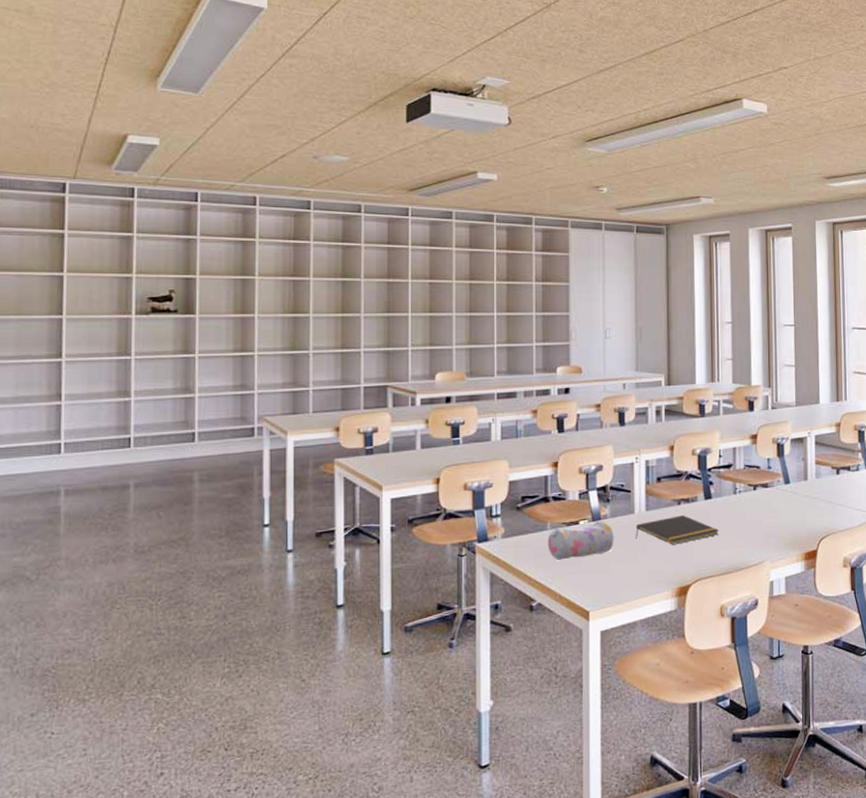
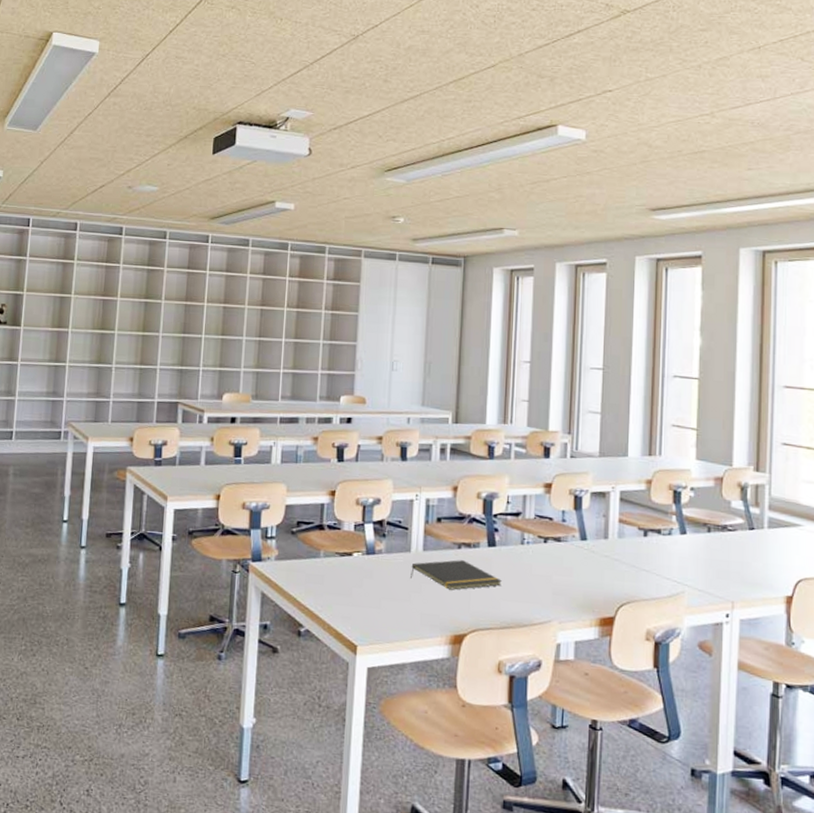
pencil case: present [547,521,614,560] -> none [319,555,388,590]

